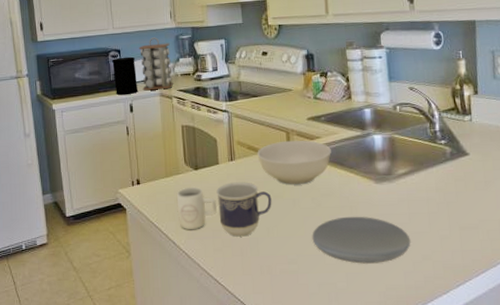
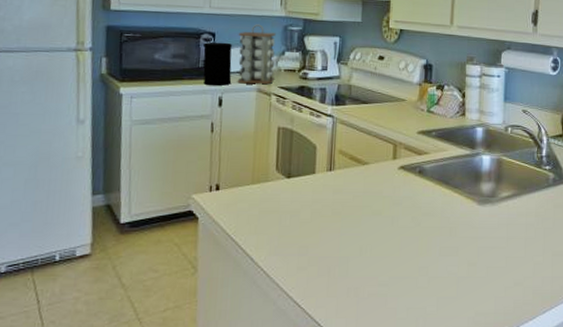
mug: present [176,186,217,230] -> none [260,196,307,246]
cup: present [216,182,272,237] -> none [308,195,369,255]
bowl: present [257,140,331,185] -> none [359,153,438,201]
plate: present [312,216,411,264] -> none [407,238,505,288]

